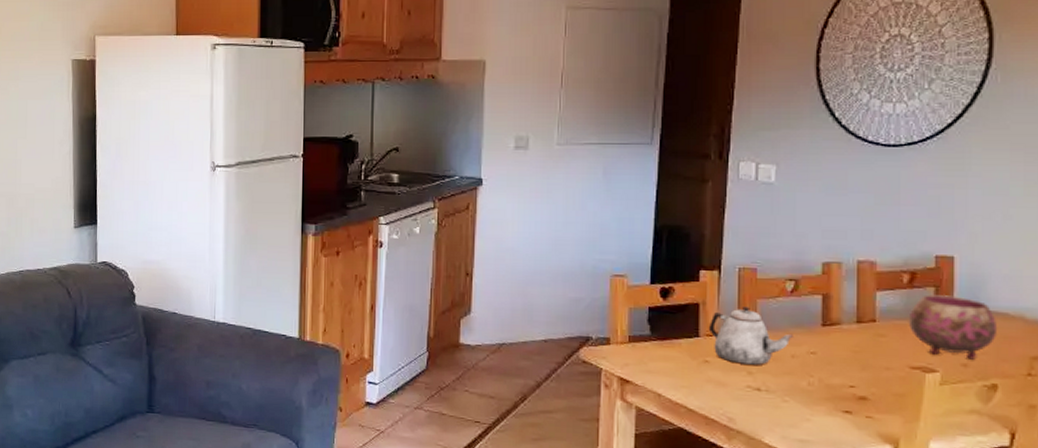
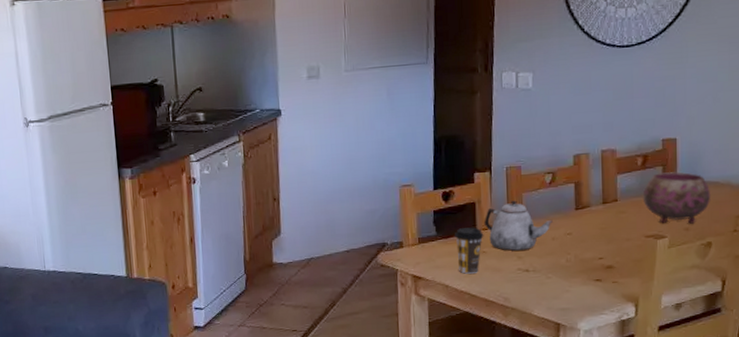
coffee cup: none [672,331,708,385] -> present [455,227,484,274]

